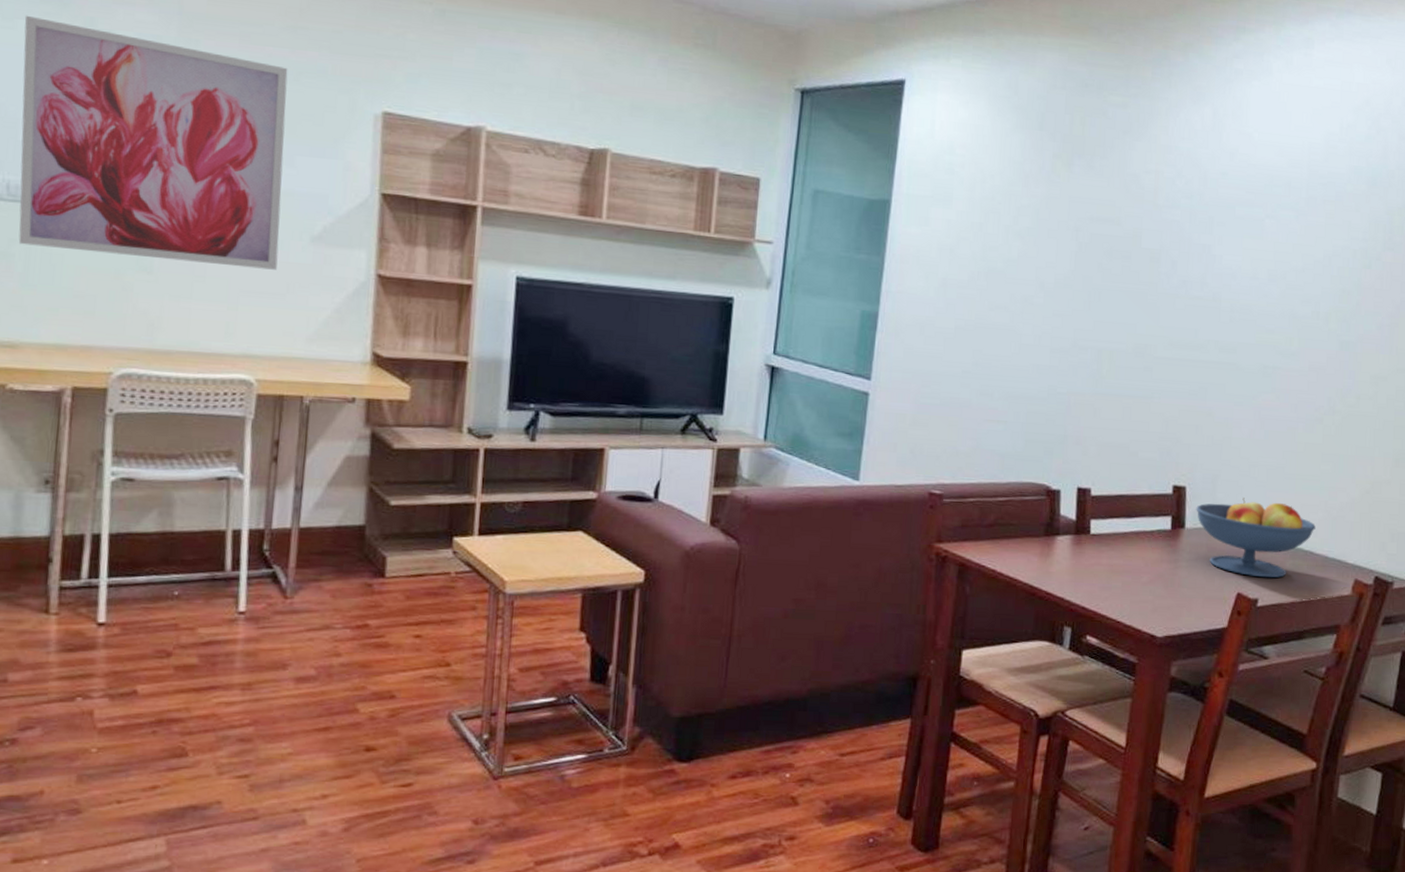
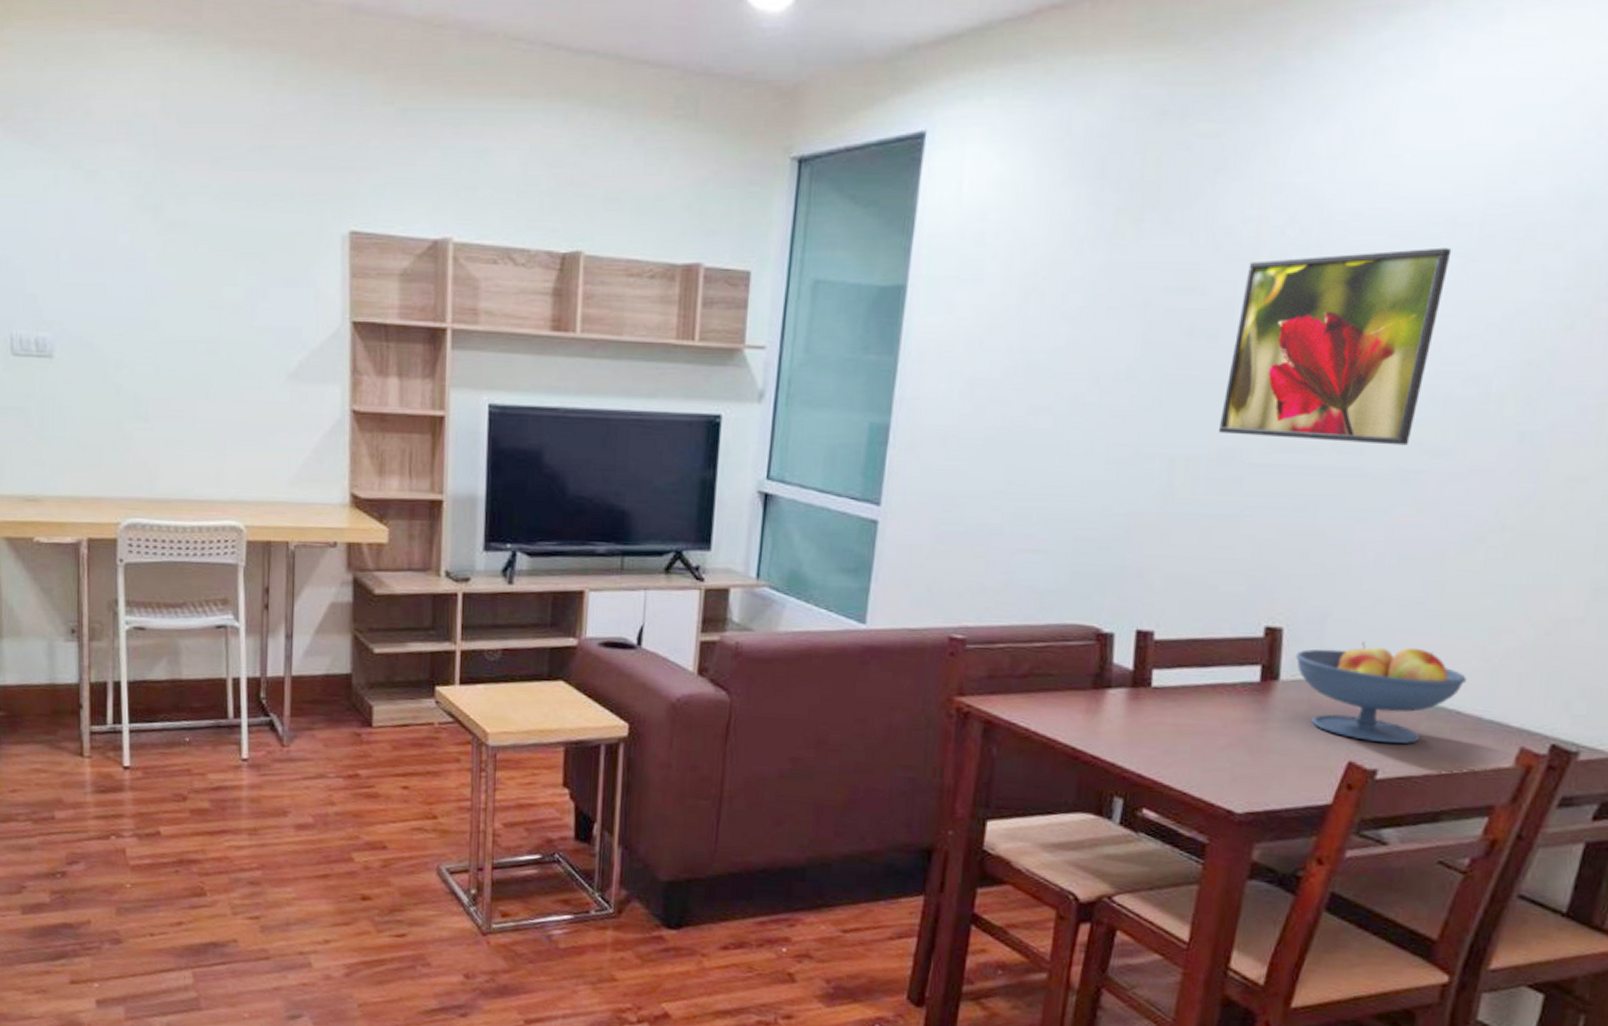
wall art: present [18,15,288,270] -> none [22,163,259,411]
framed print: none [1133,202,1289,348] -> present [1218,247,1452,446]

